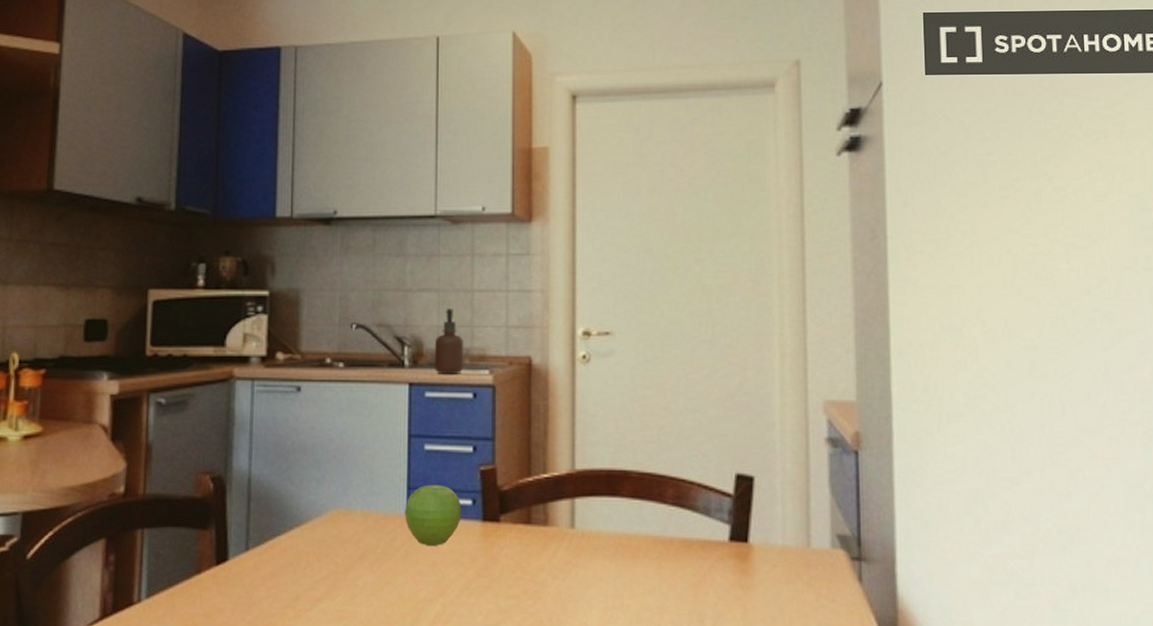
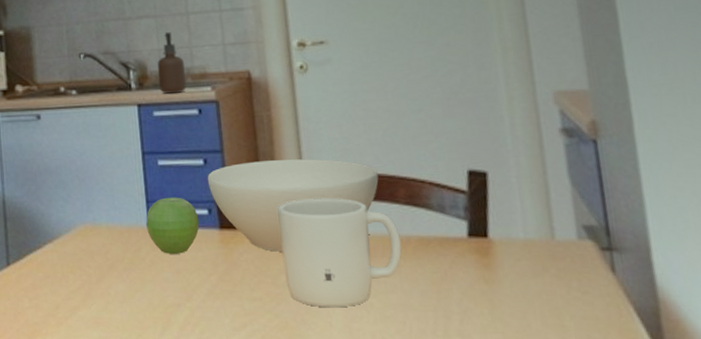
bowl: none [475,452,649,548] -> present [207,159,379,252]
mug: none [544,494,664,609] -> present [277,198,402,308]

